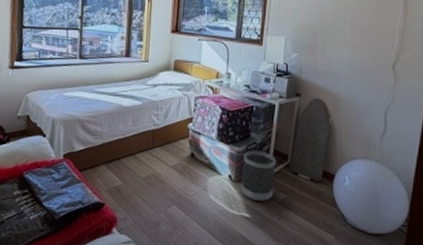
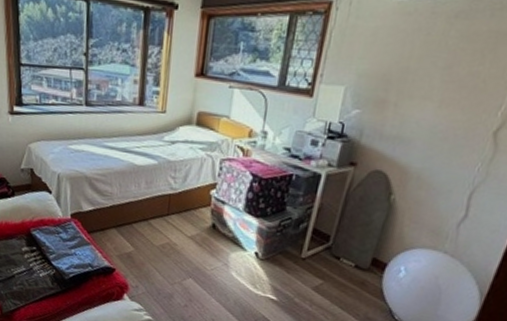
wastebasket: present [240,150,277,202] -> none [267,226,316,285]

